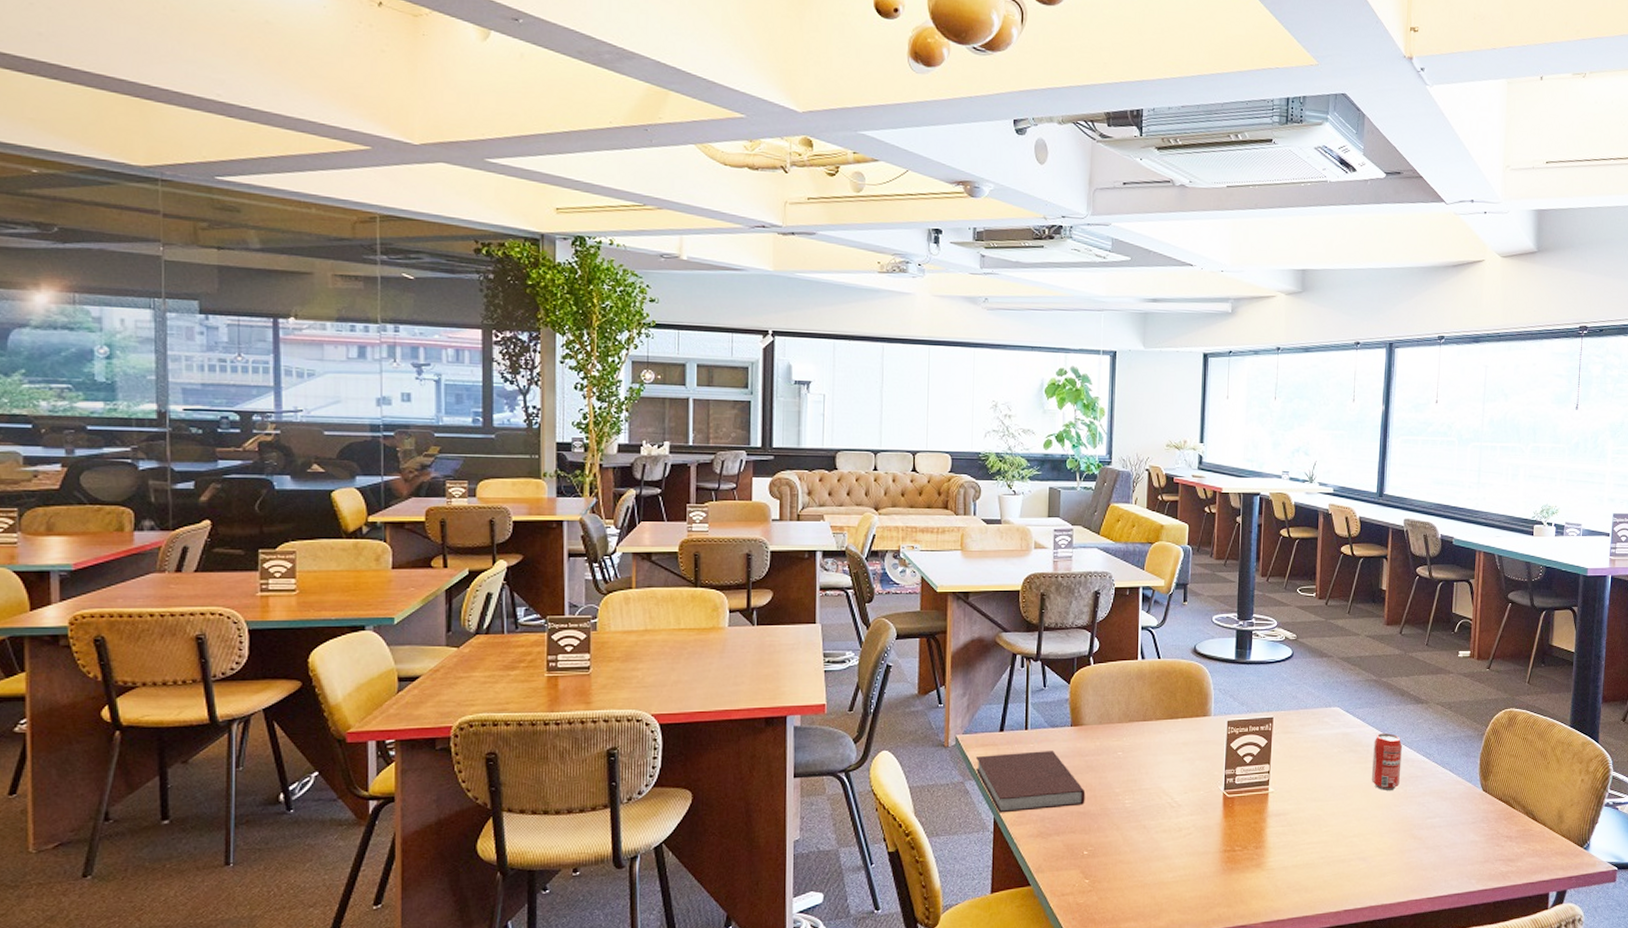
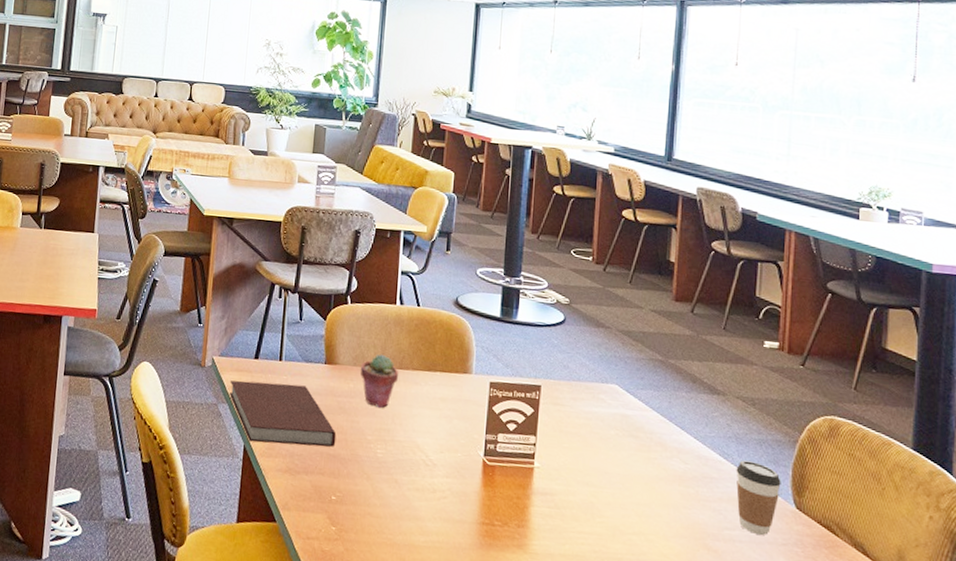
potted succulent: none [1105,709,1143,760] -> present [360,354,399,408]
beverage can: present [1371,733,1402,791] -> none [655,421,693,489]
coffee cup: none [1436,757,1472,819] -> present [736,460,781,536]

